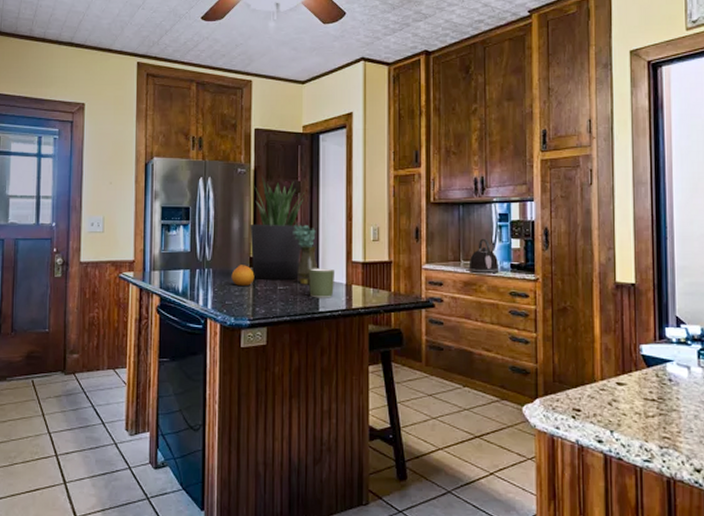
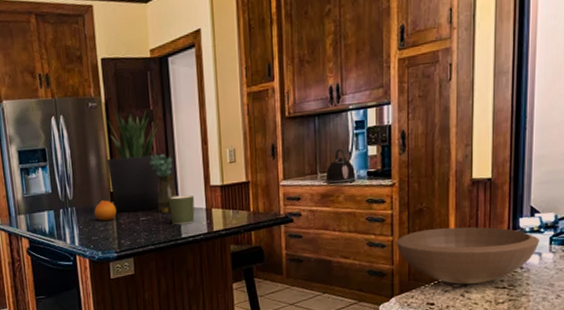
bowl: none [540,330,687,392] -> present [396,227,540,285]

